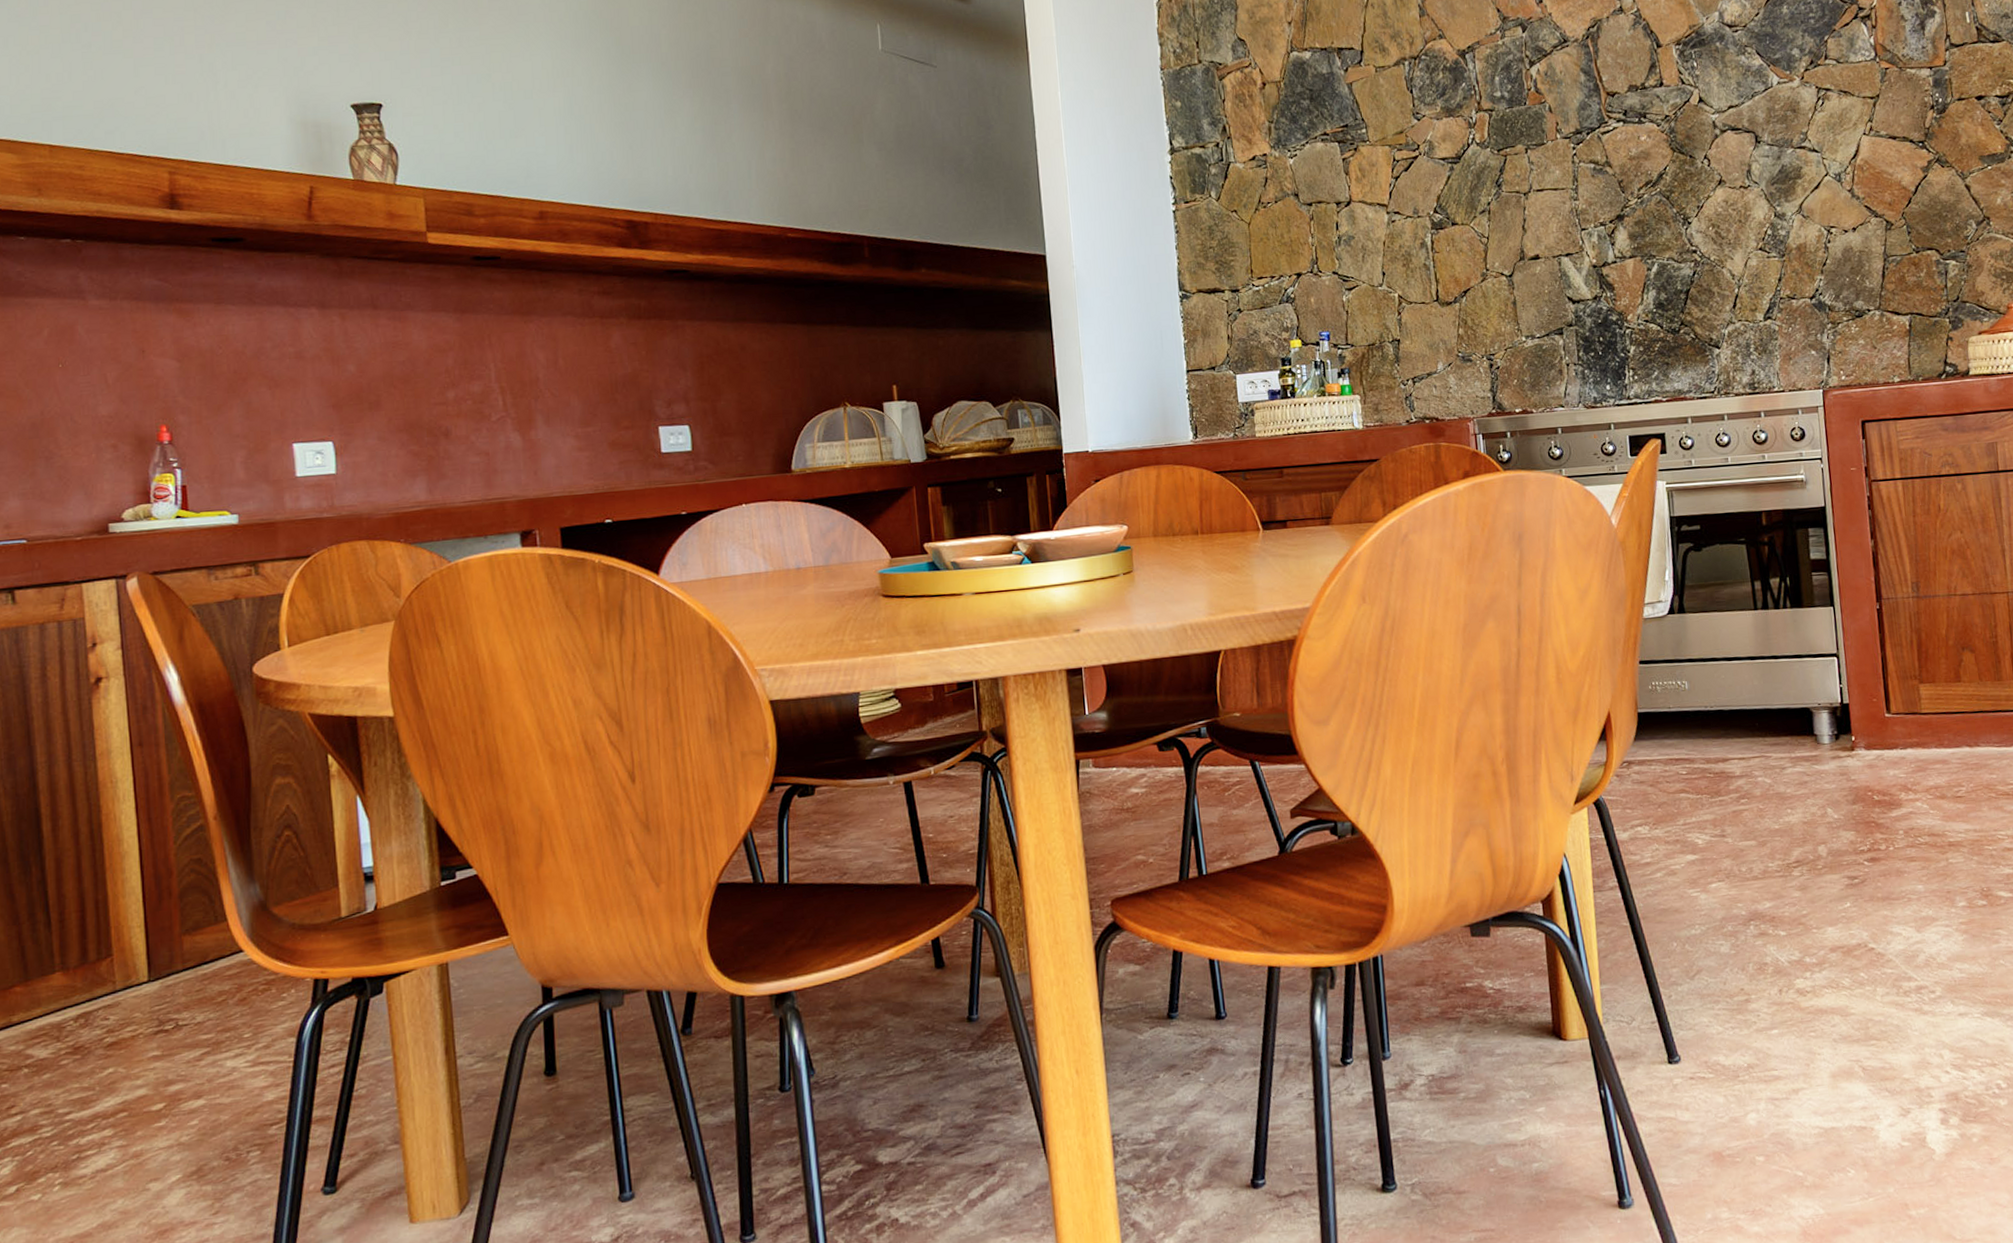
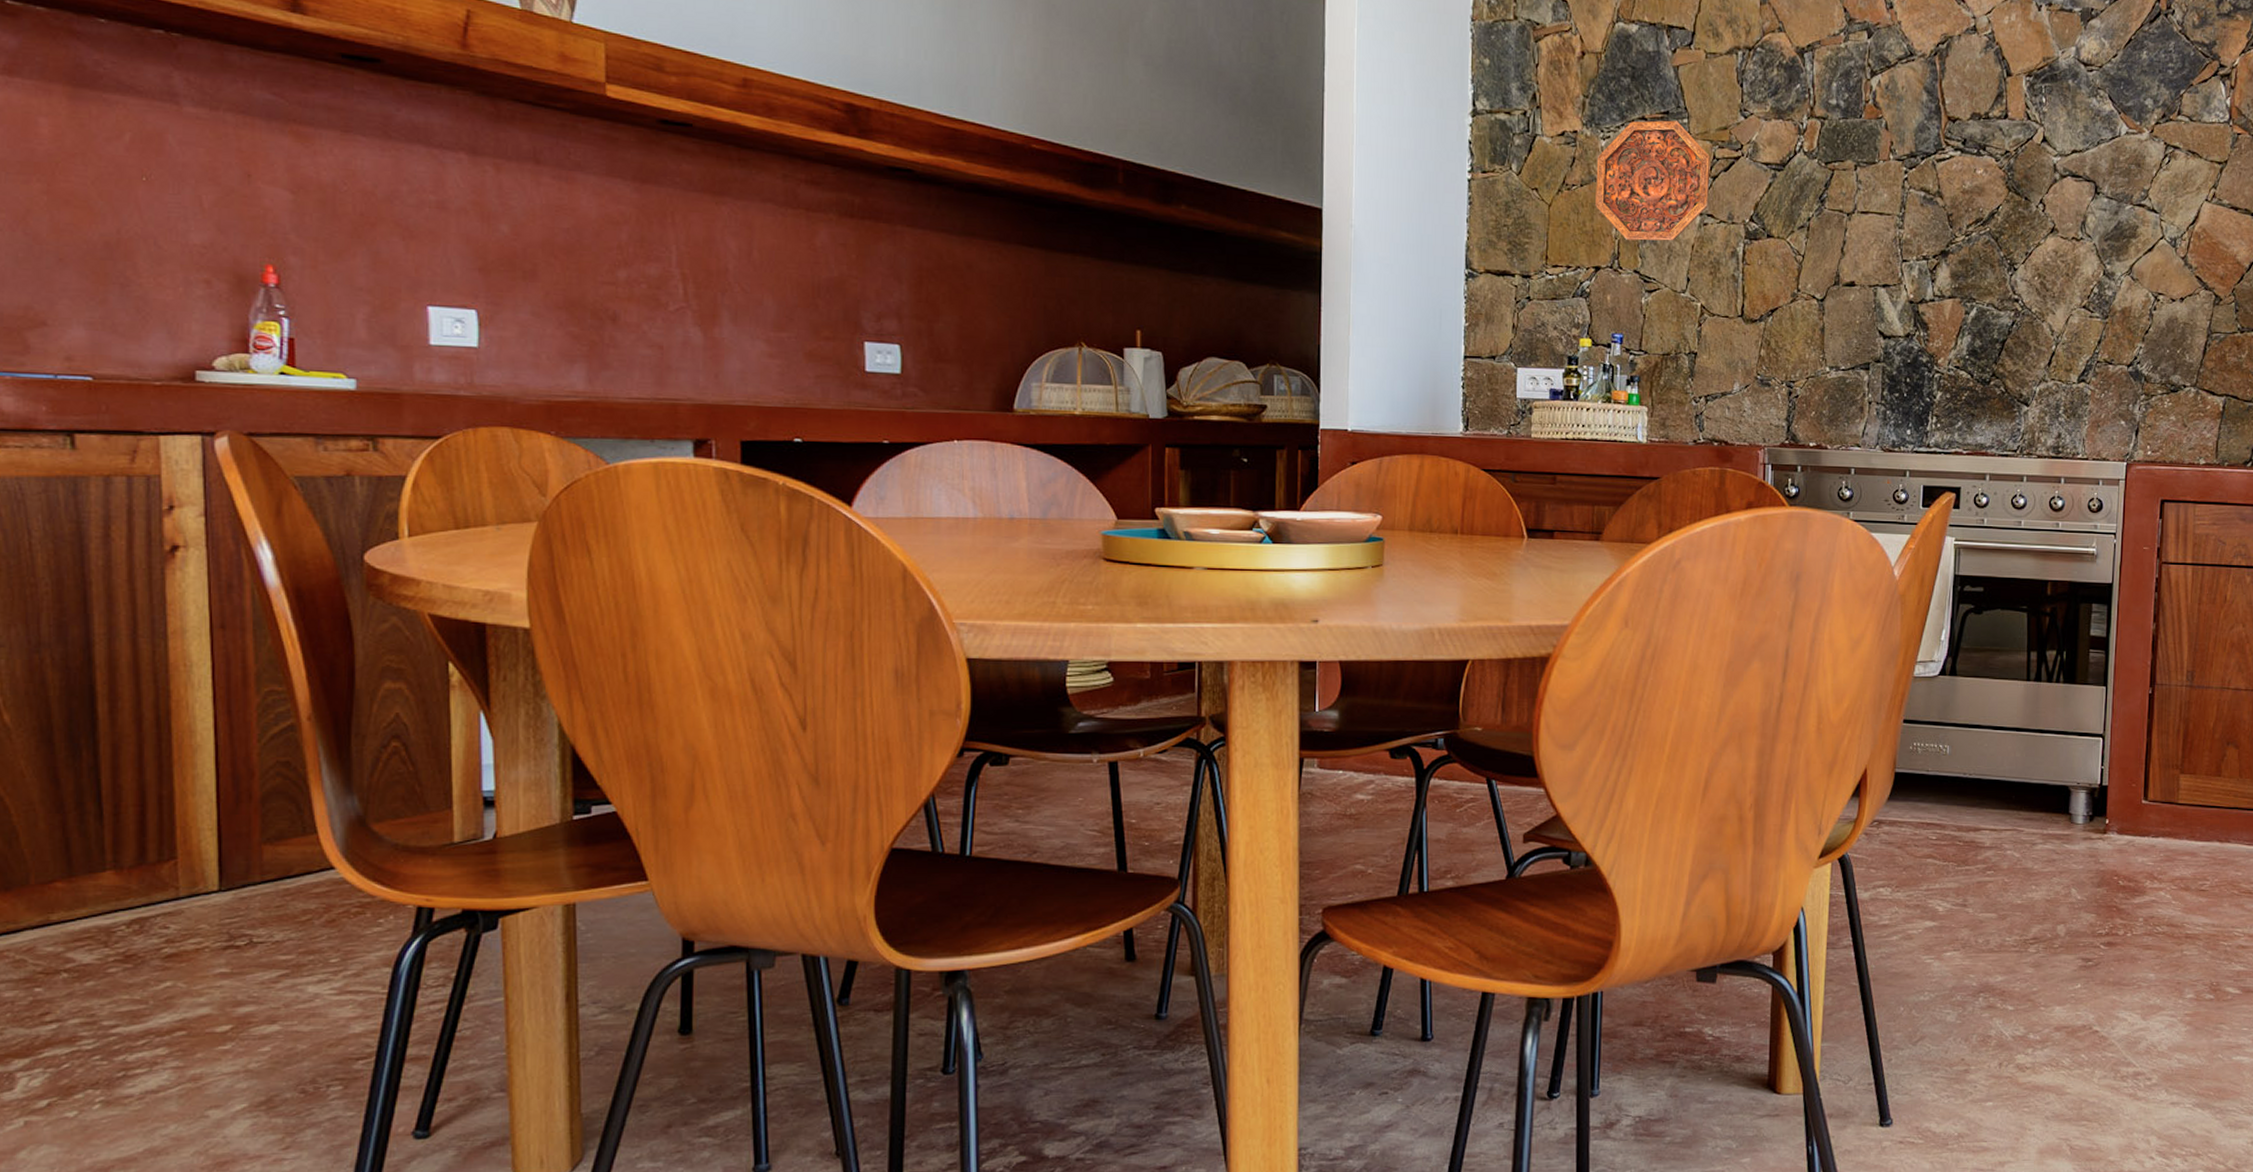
decorative platter: none [1287,132,1394,245] -> present [1595,120,1711,241]

